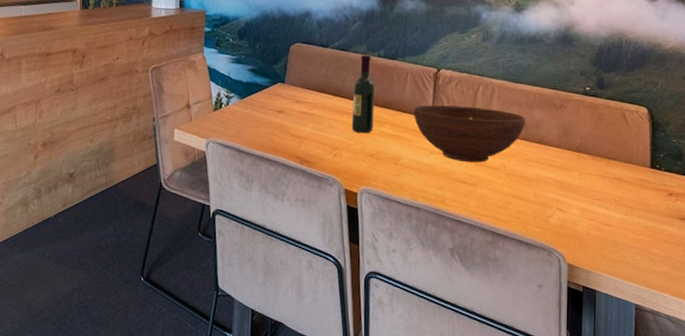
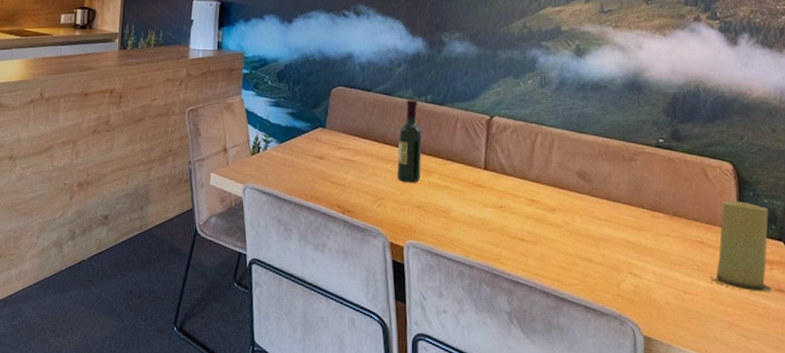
fruit bowl: present [413,105,526,163] -> none [464,154,591,219]
candle: none [625,141,676,222] -> present [710,200,772,294]

